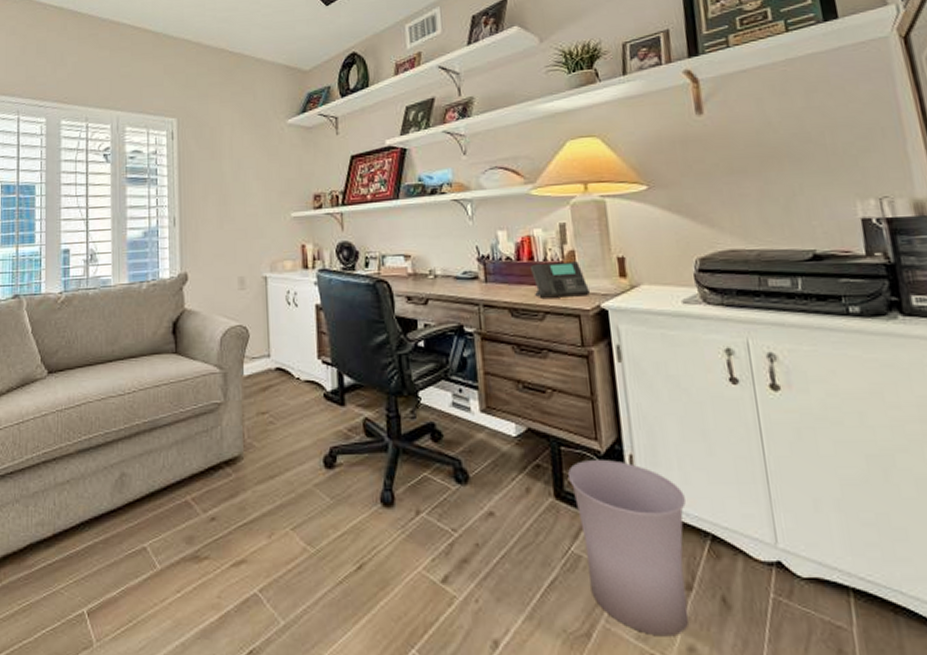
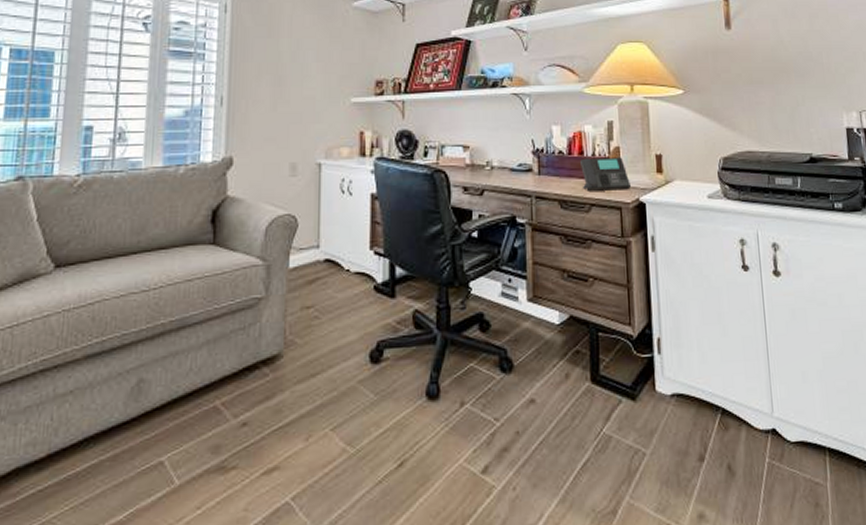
waste bin: present [568,460,690,637] -> none [604,343,702,507]

